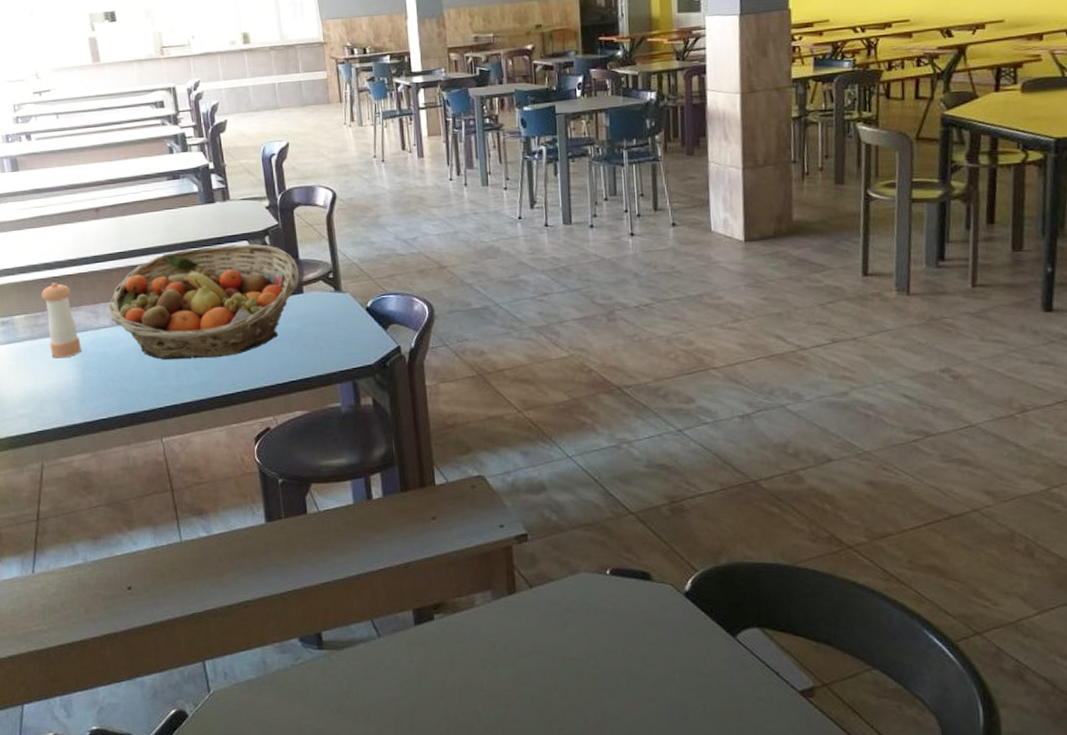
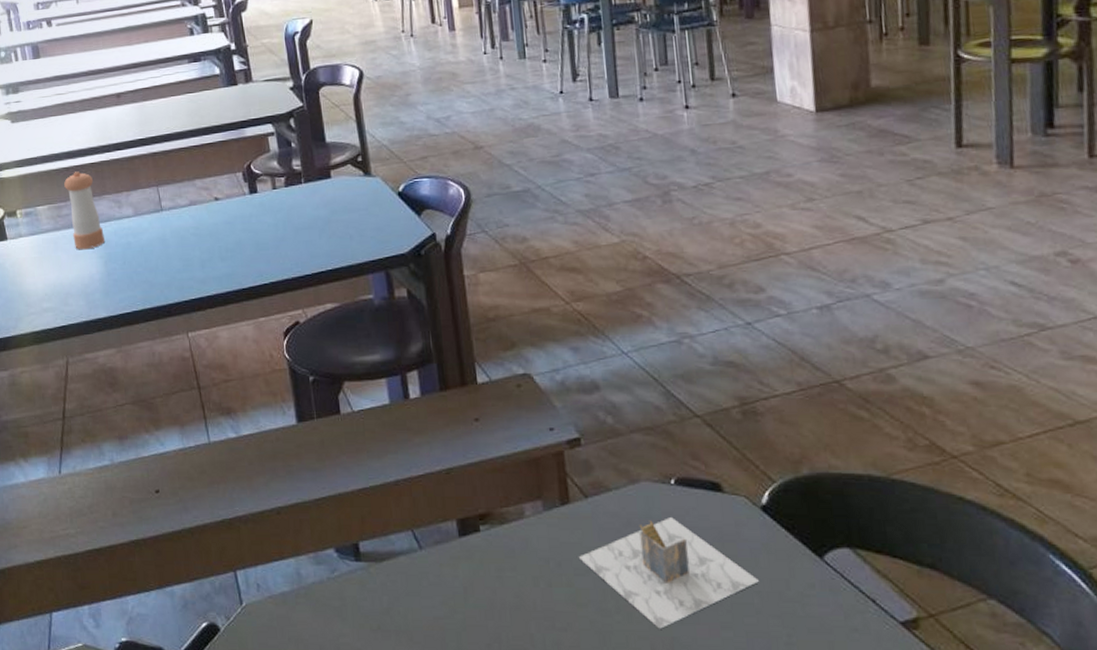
fruit basket: present [108,244,300,360] -> none [130,127,327,251]
napkin holder: none [522,603,680,703] -> present [578,516,759,629]

